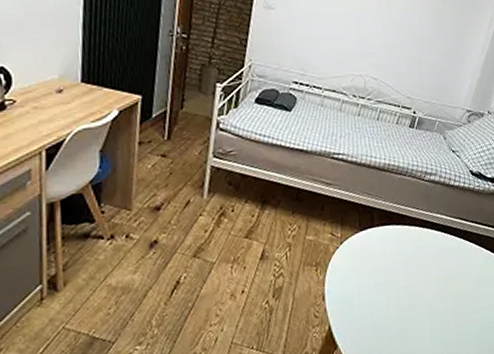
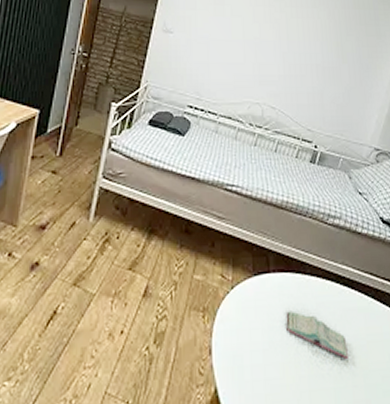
book: none [389,256,441,291] -> present [286,311,348,360]

